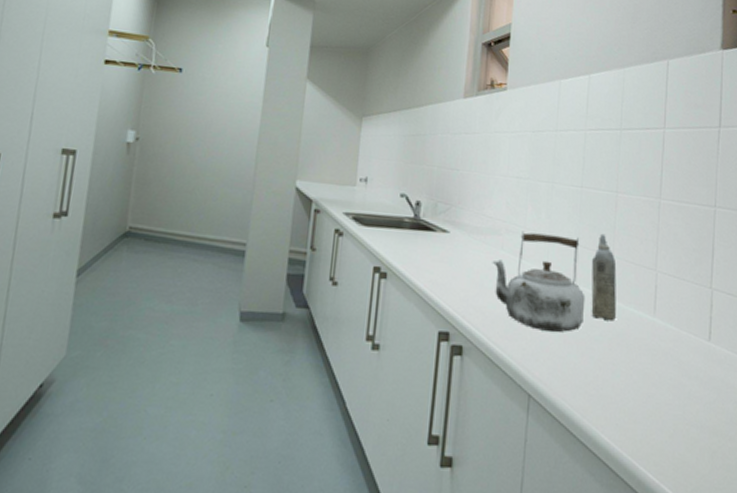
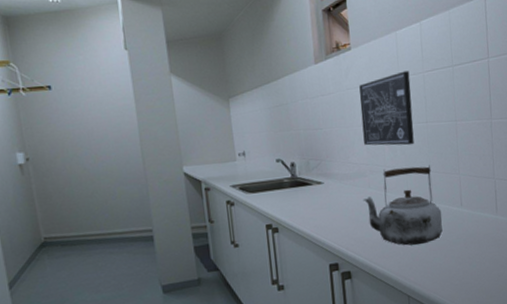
wall art: none [504,124,569,210] -> present [359,71,414,146]
aerosol can: present [591,233,617,321] -> none [443,157,467,227]

